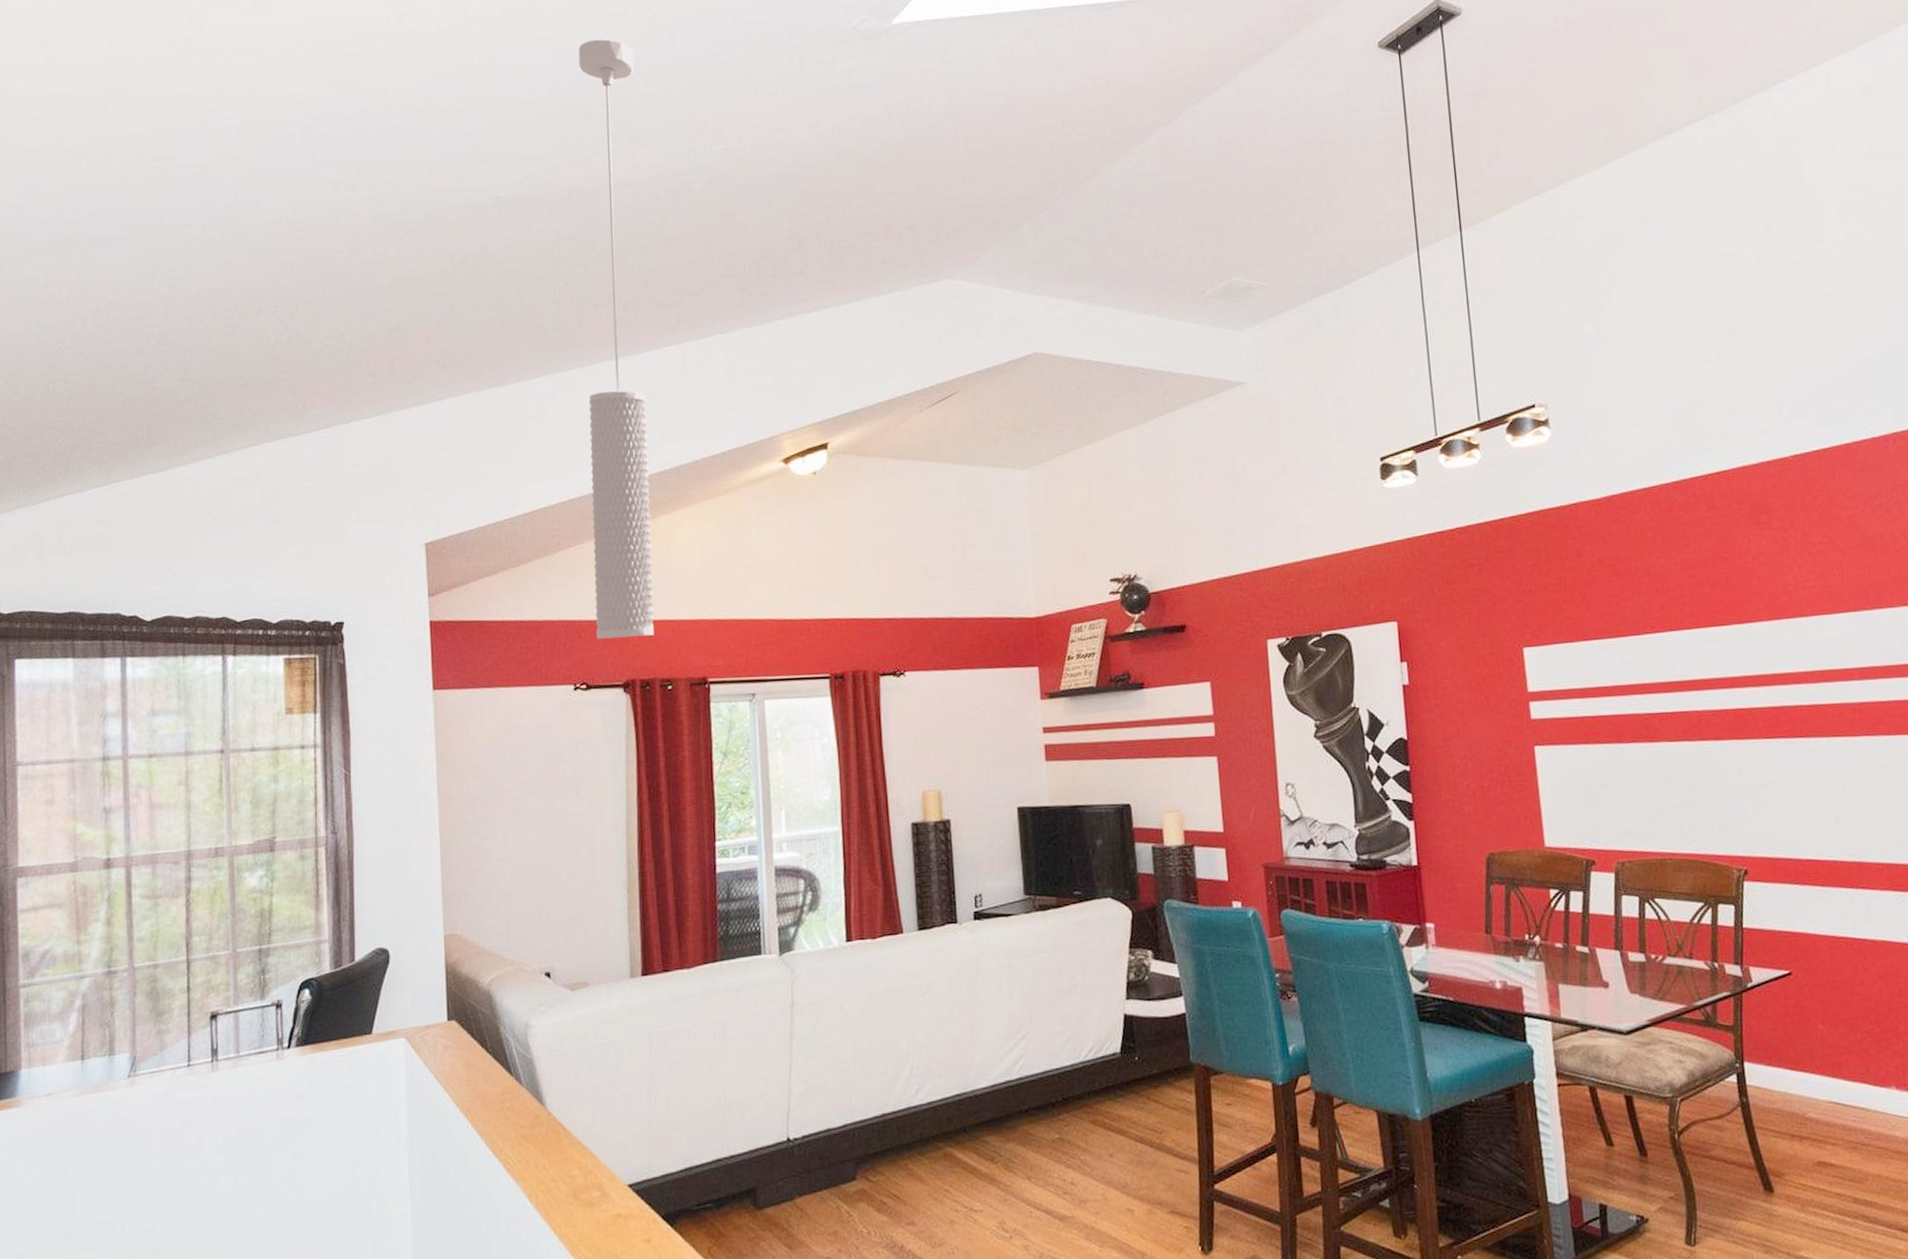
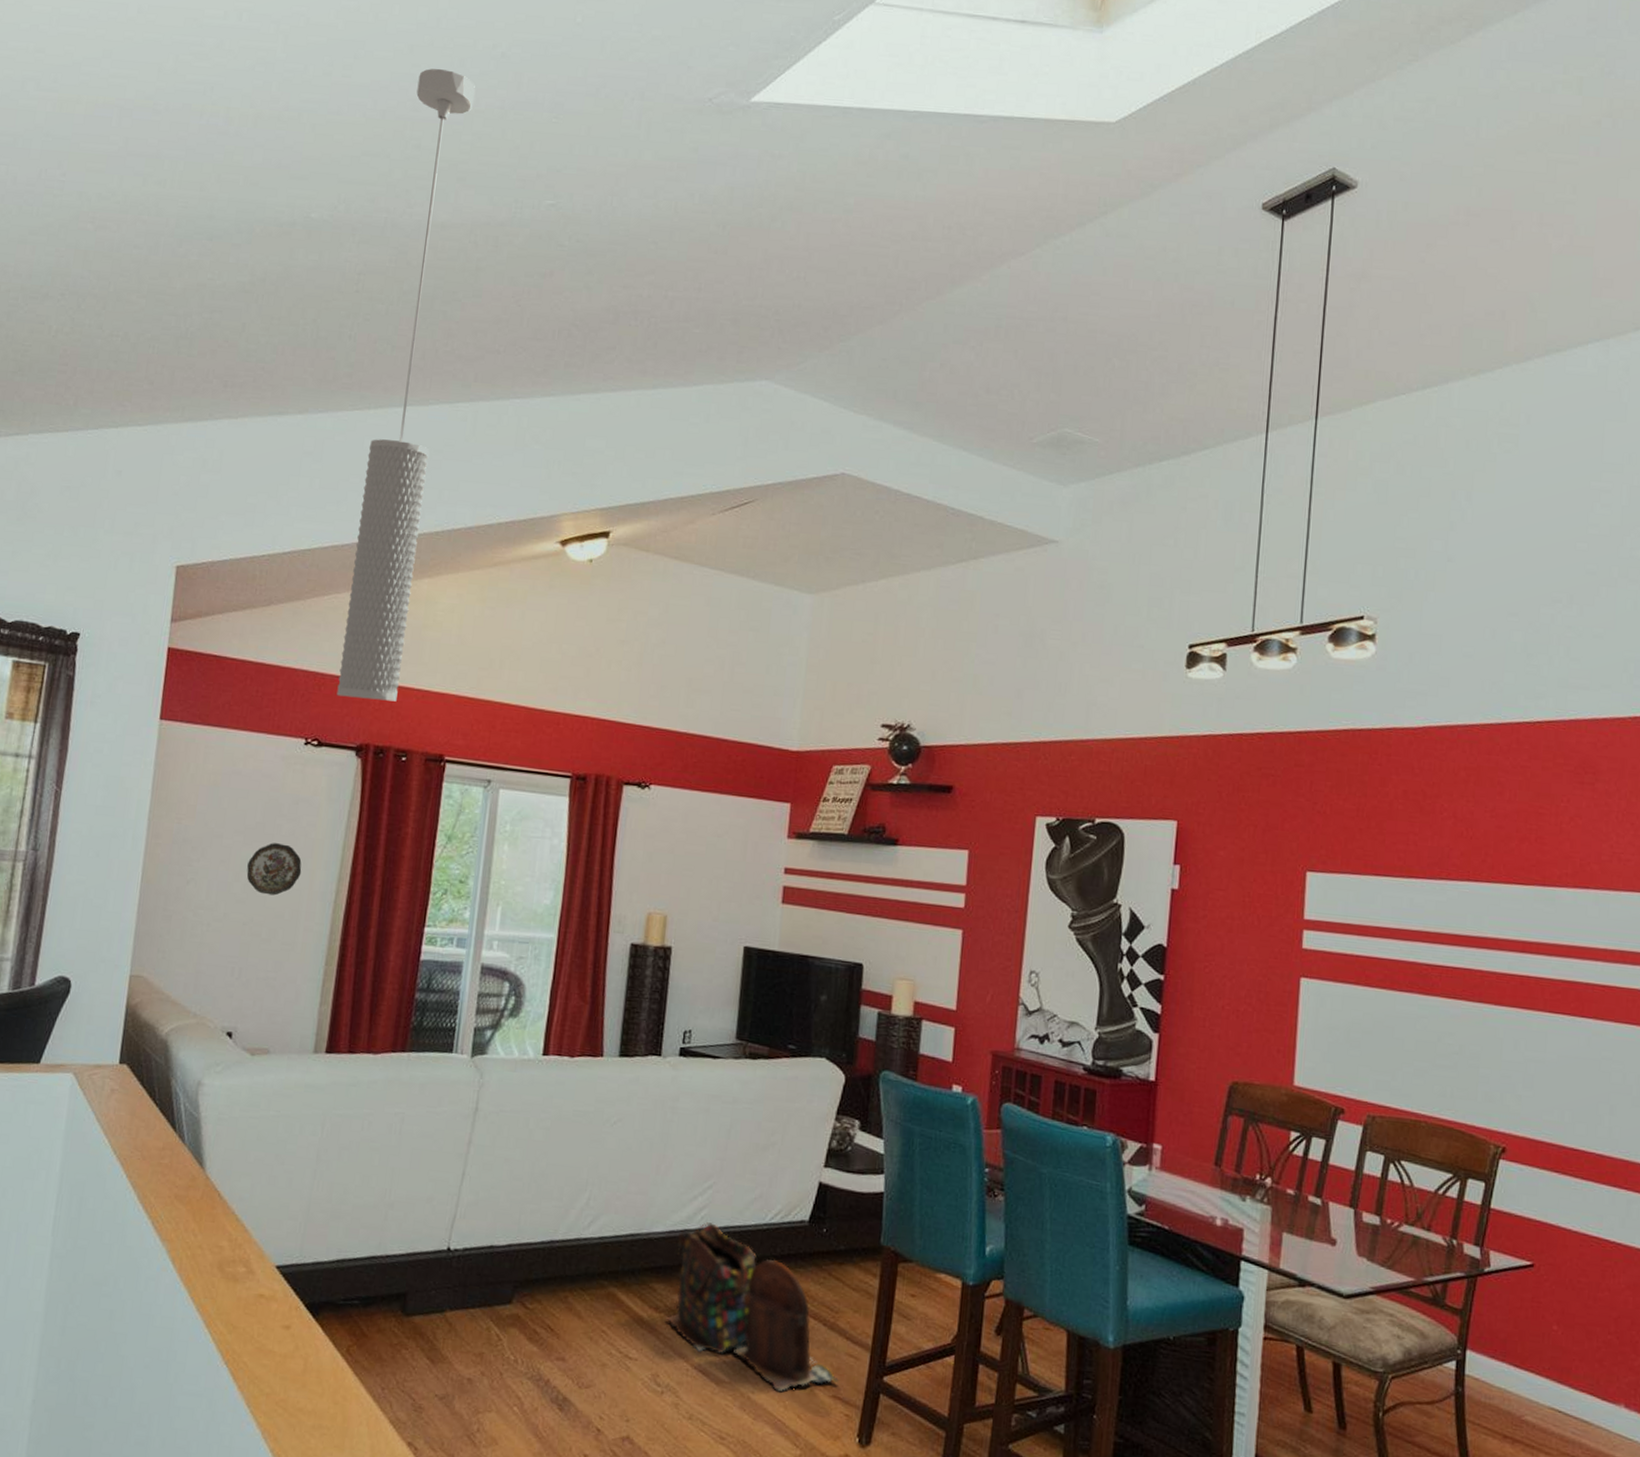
decorative plate: none [539,786,591,837] -> present [246,843,302,896]
bag: none [1000,1070,1174,1216] -> present [665,1222,840,1391]

